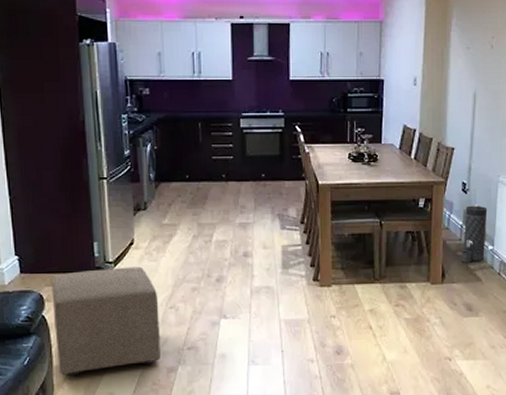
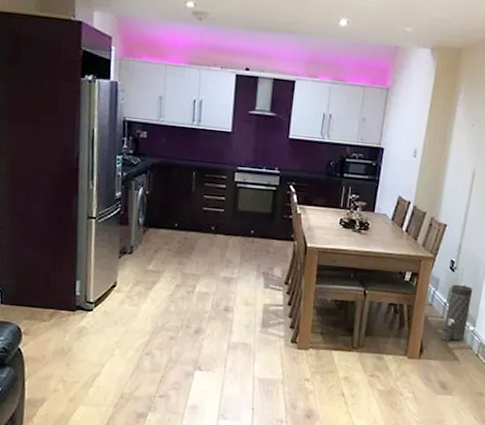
ottoman: present [51,266,161,377] -> none [29,308,135,412]

